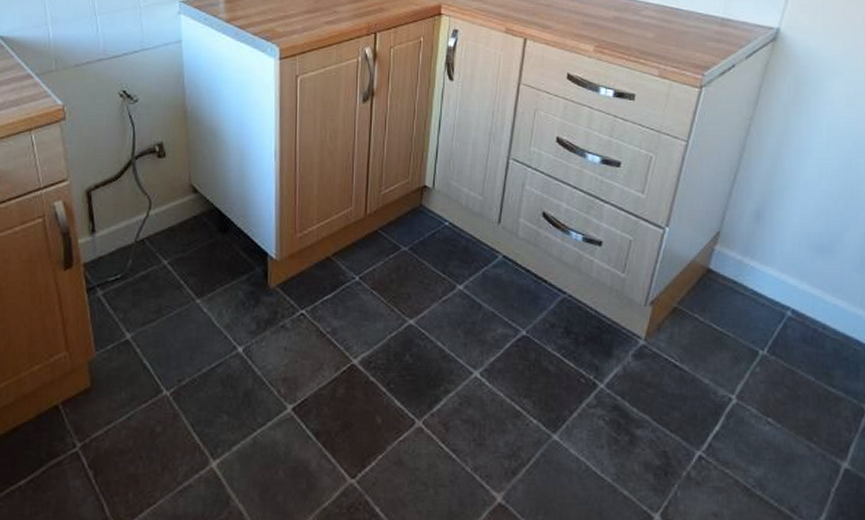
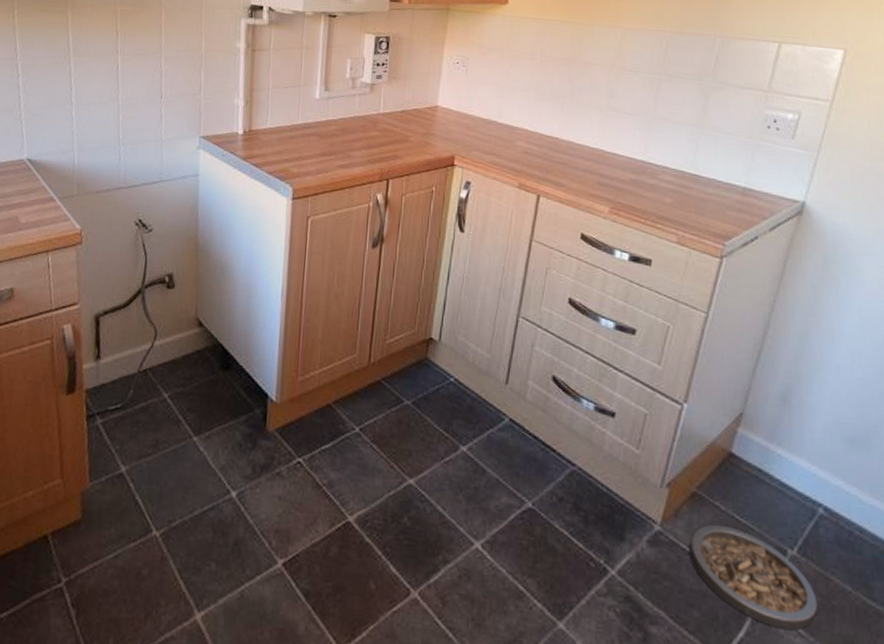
pet bowl: none [671,334,785,421] -> present [689,524,818,631]

